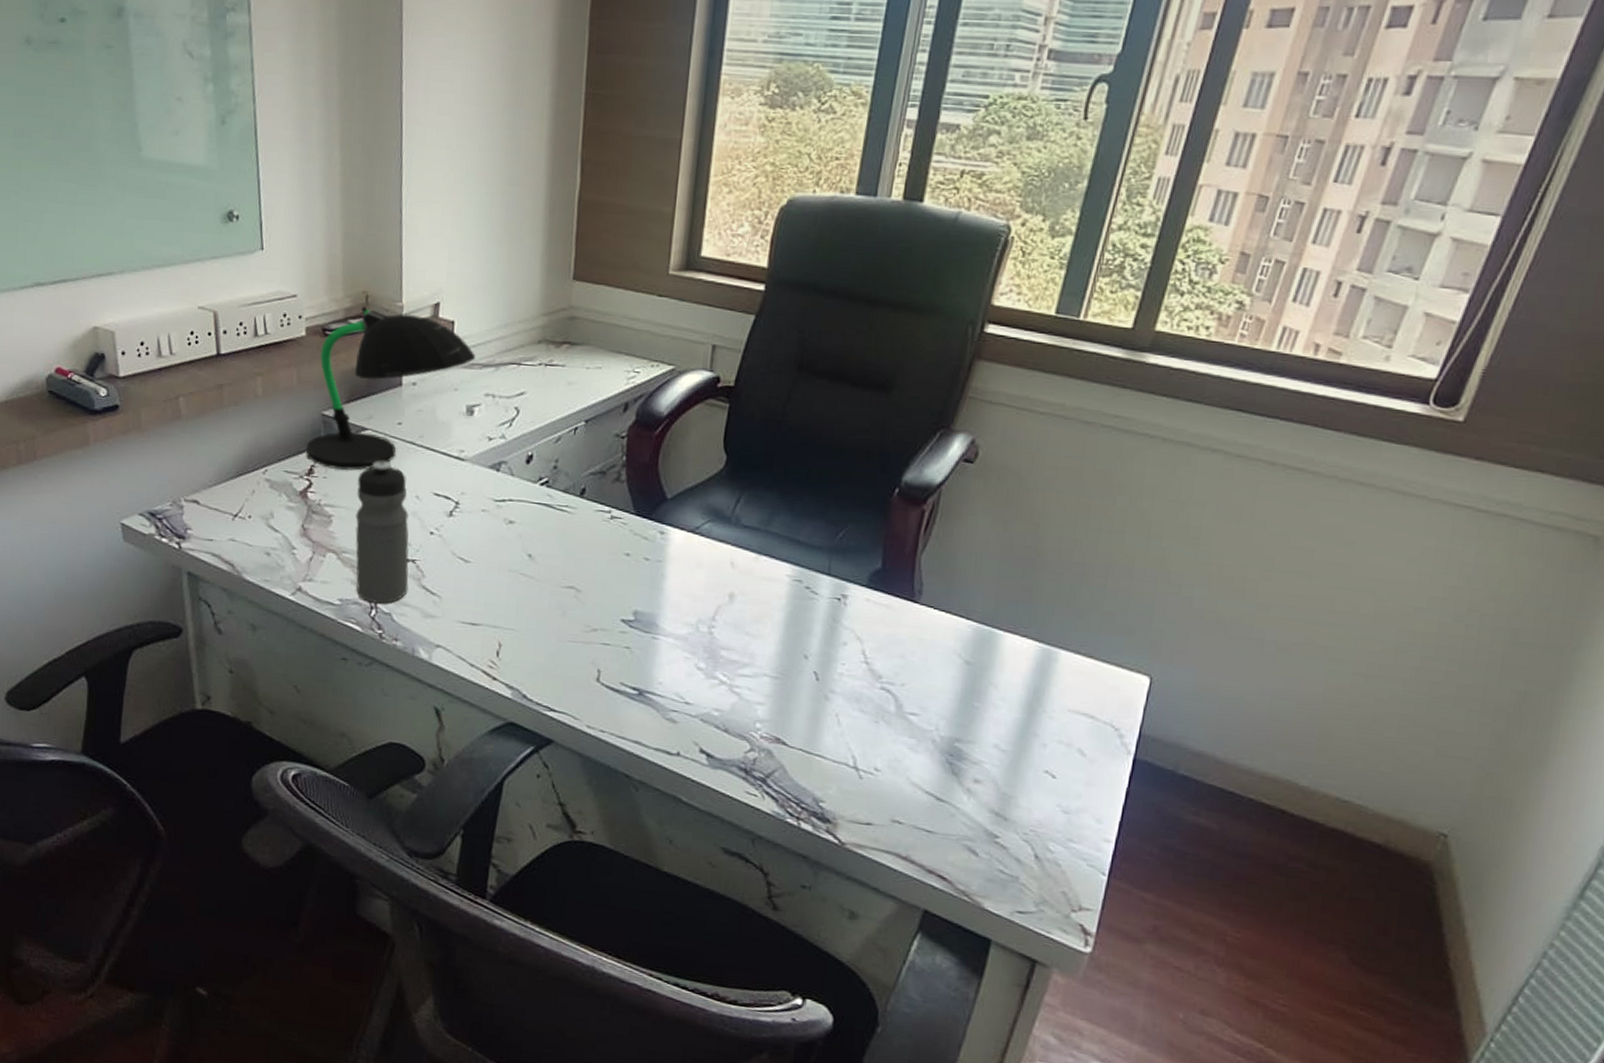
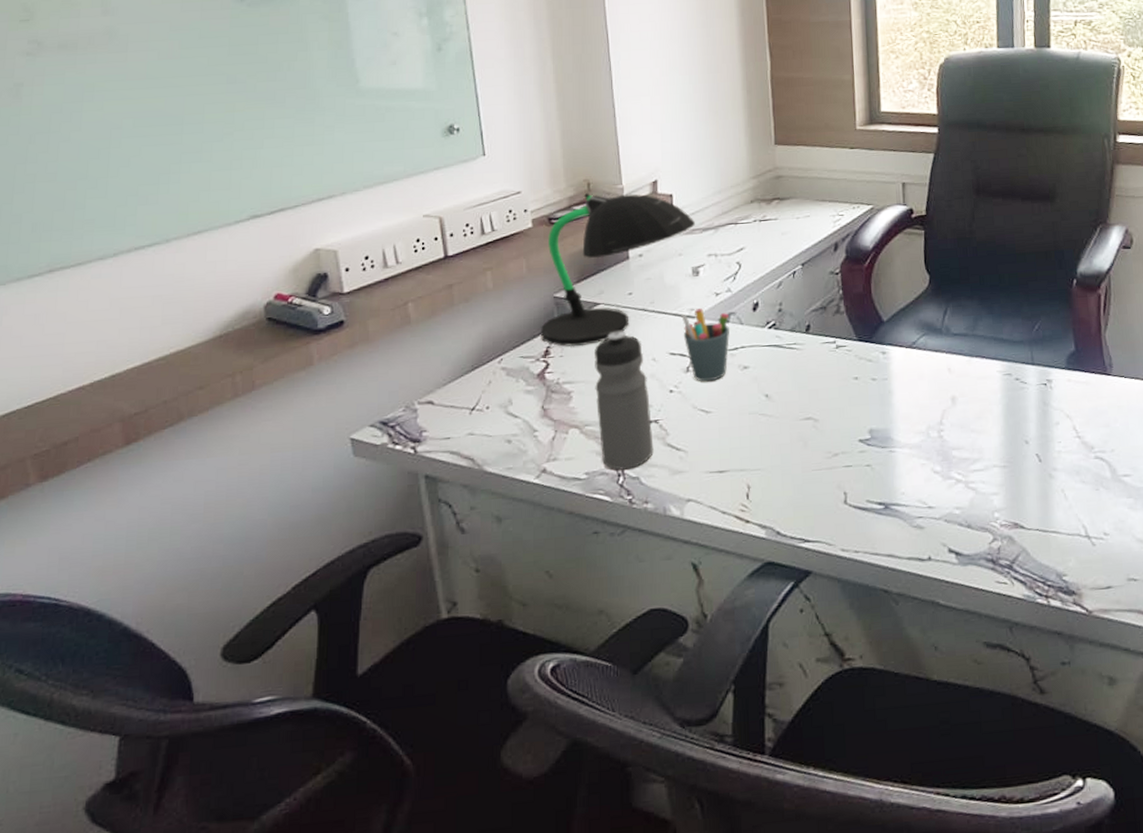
pen holder: none [450,451,500,530] -> present [681,308,730,382]

